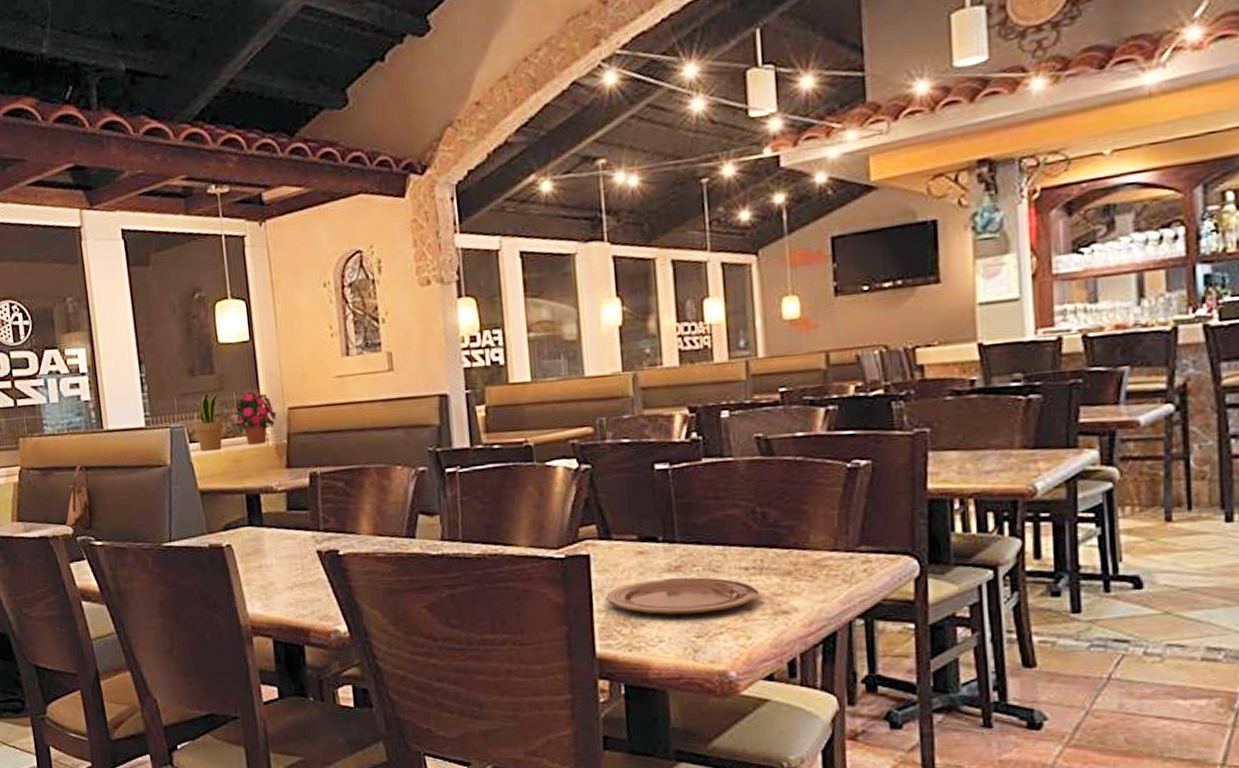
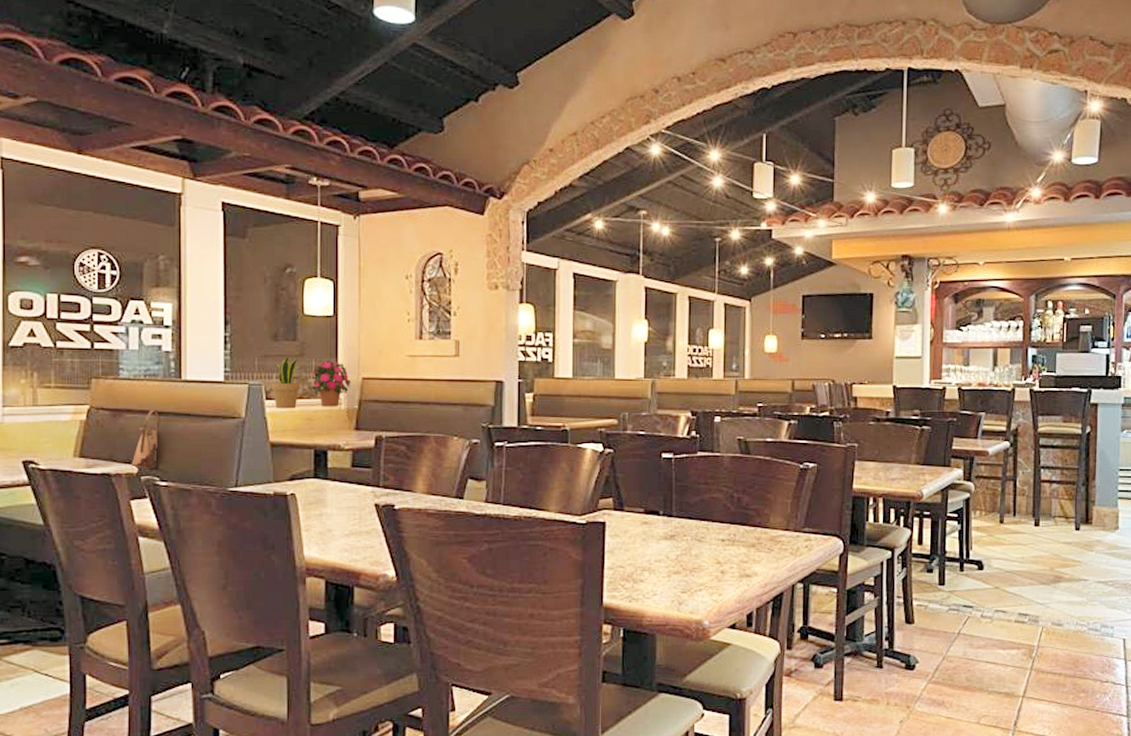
plate: present [605,577,758,616] -> none [614,545,730,574]

